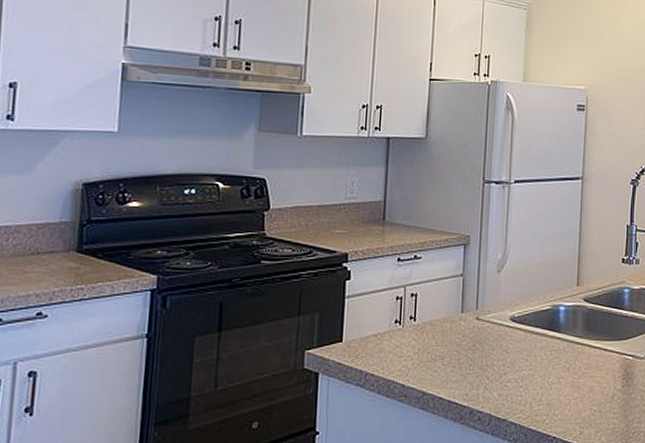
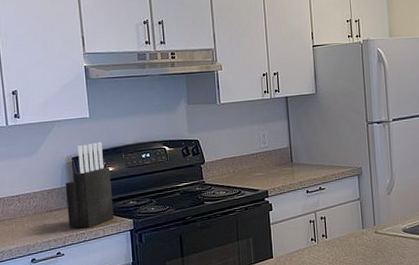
knife block: none [61,166,136,281] -> present [65,142,114,228]

